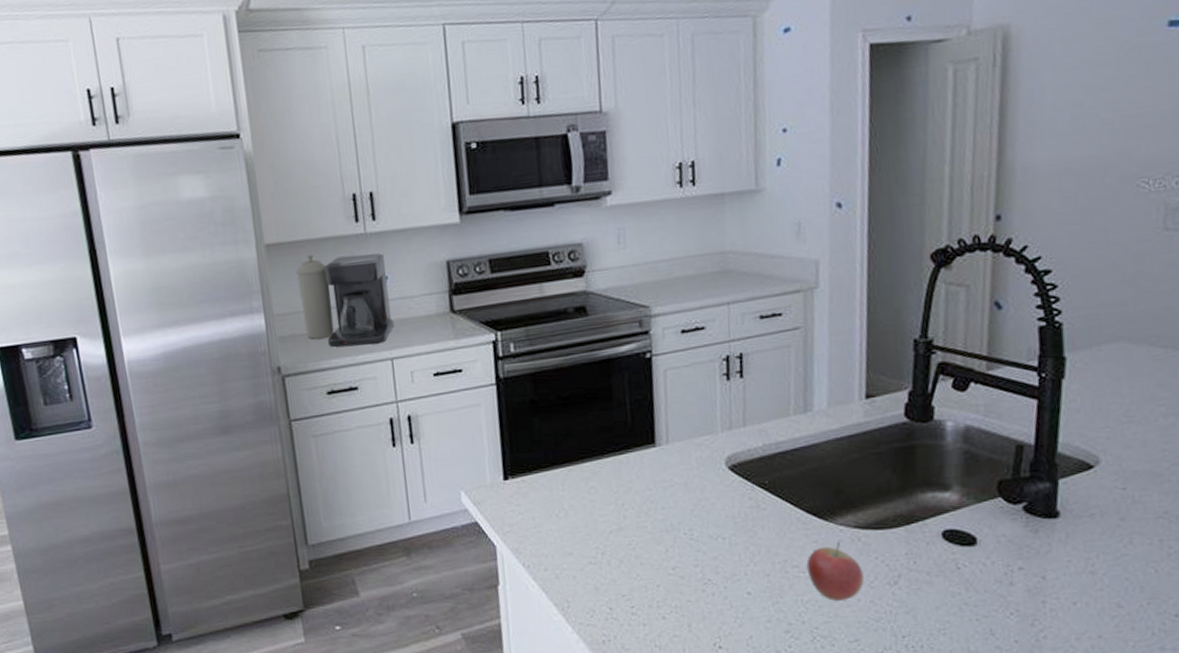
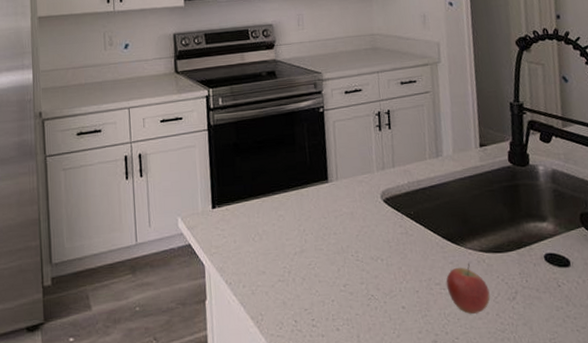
canister: present [296,254,334,339] -> none [60,26,86,91]
coffee maker: present [324,253,395,347] -> none [80,26,132,97]

